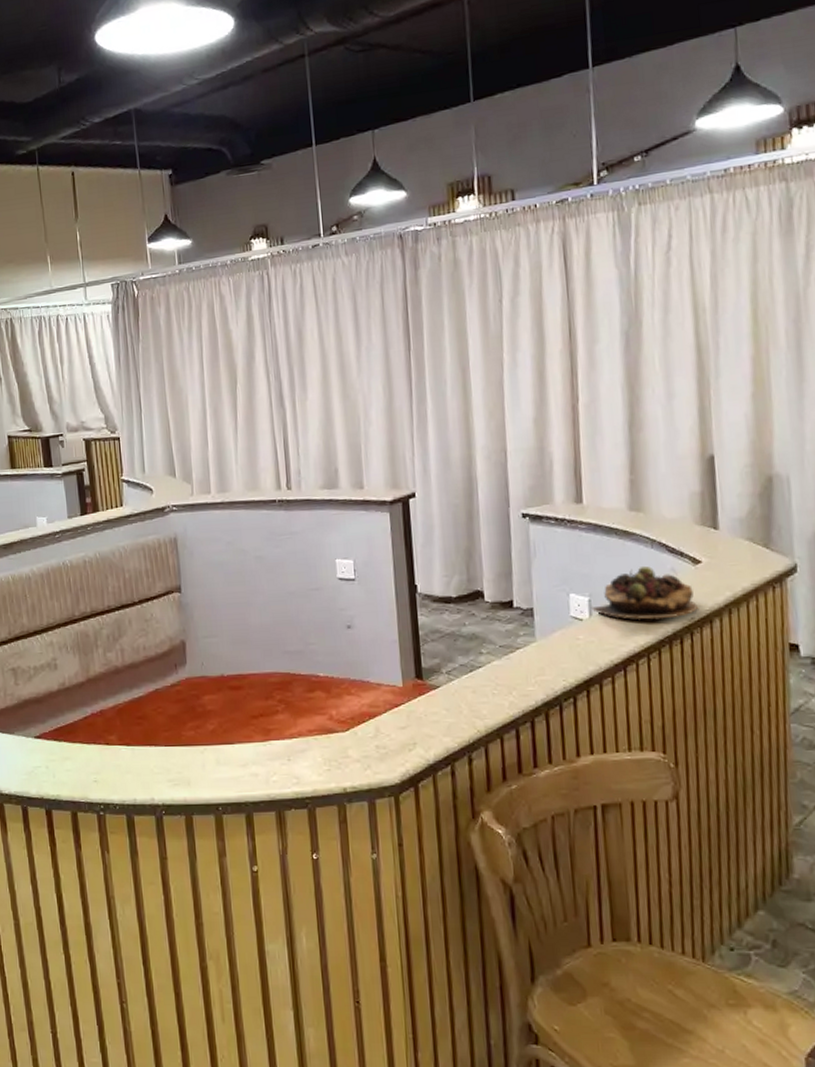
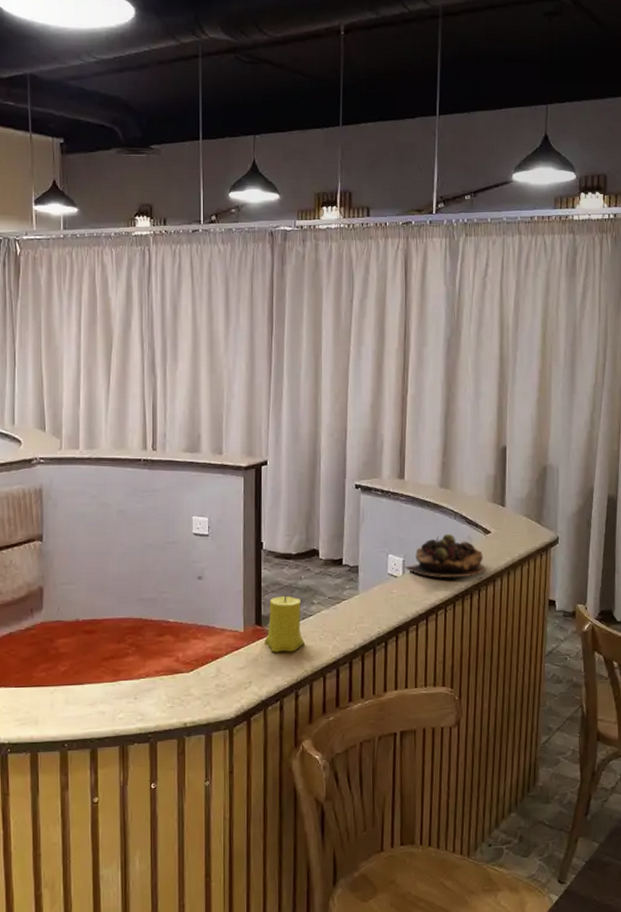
candle: none [427,645,475,710] -> present [264,596,305,653]

